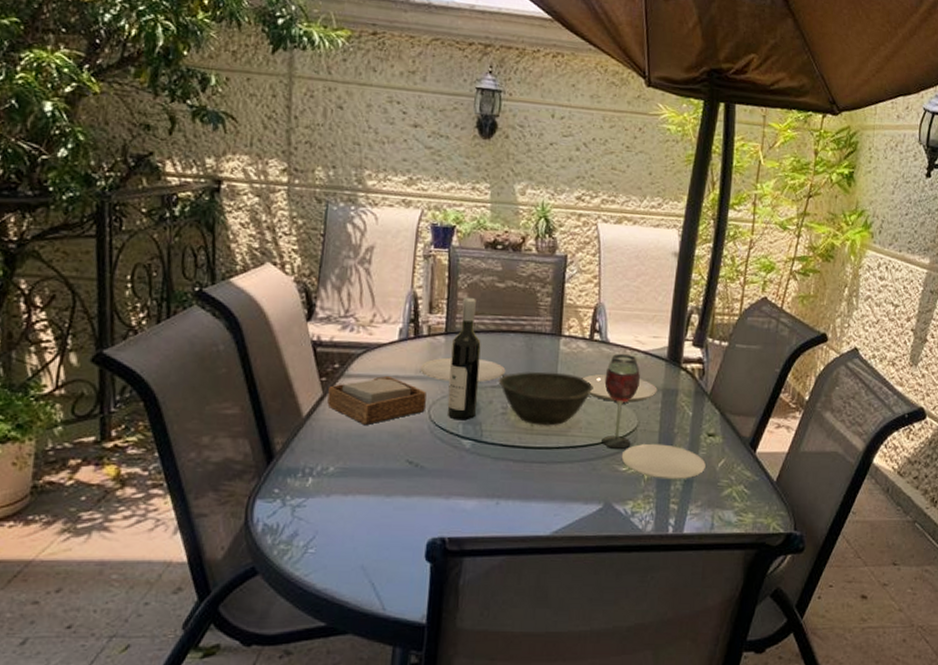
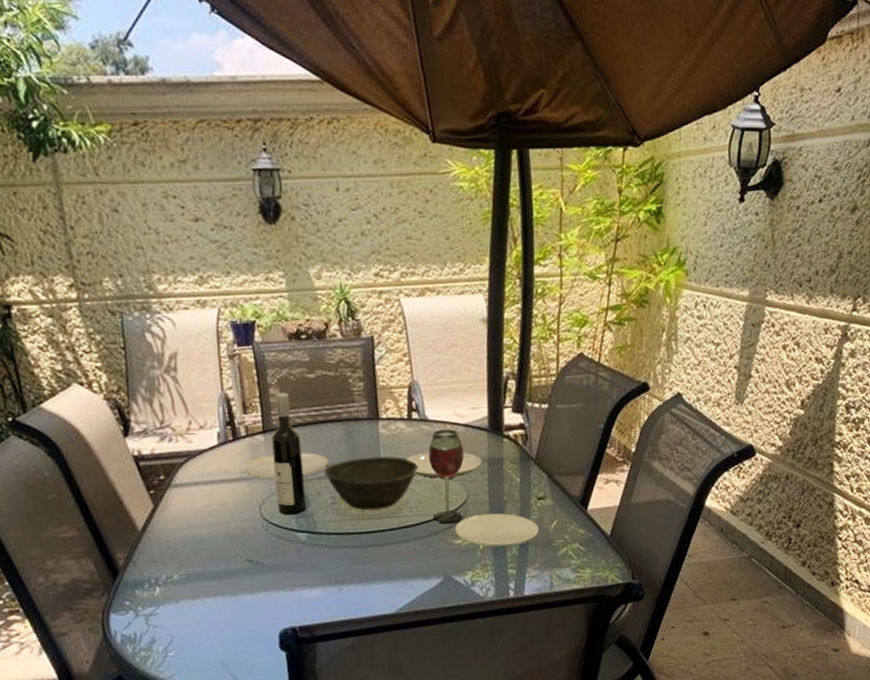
napkin holder: present [327,375,427,425] -> none [158,480,257,531]

